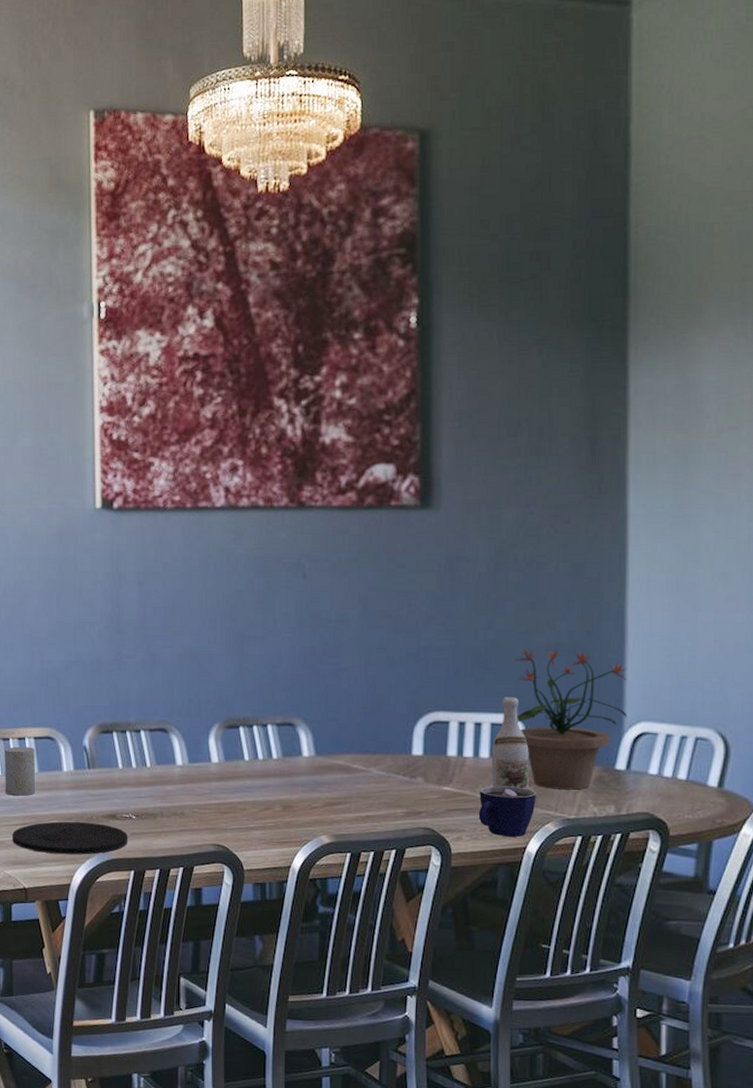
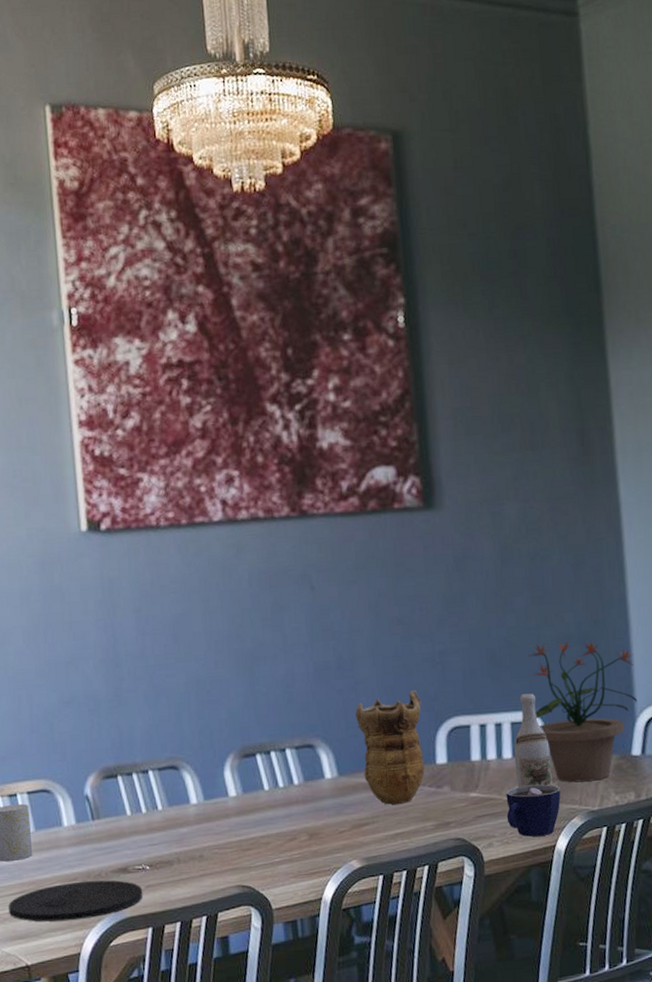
vase: none [337,683,402,789] -> present [355,690,425,805]

